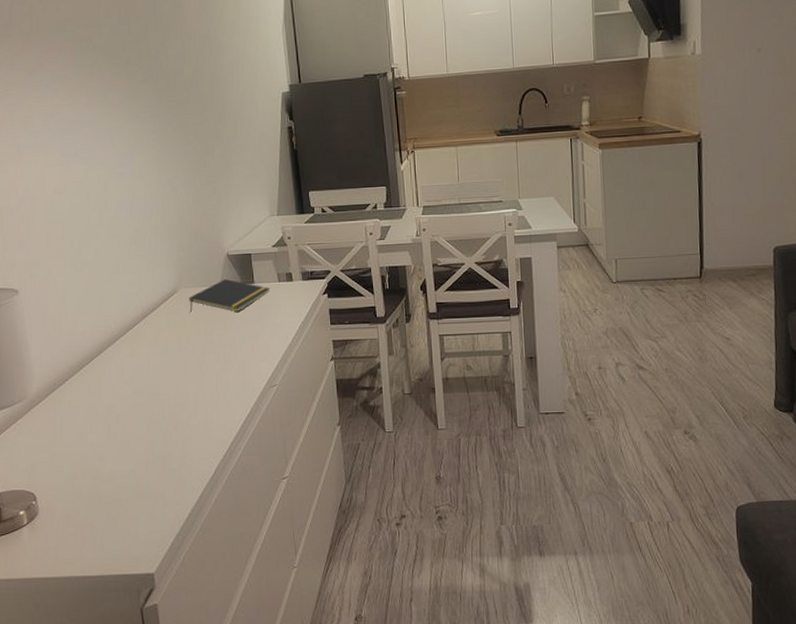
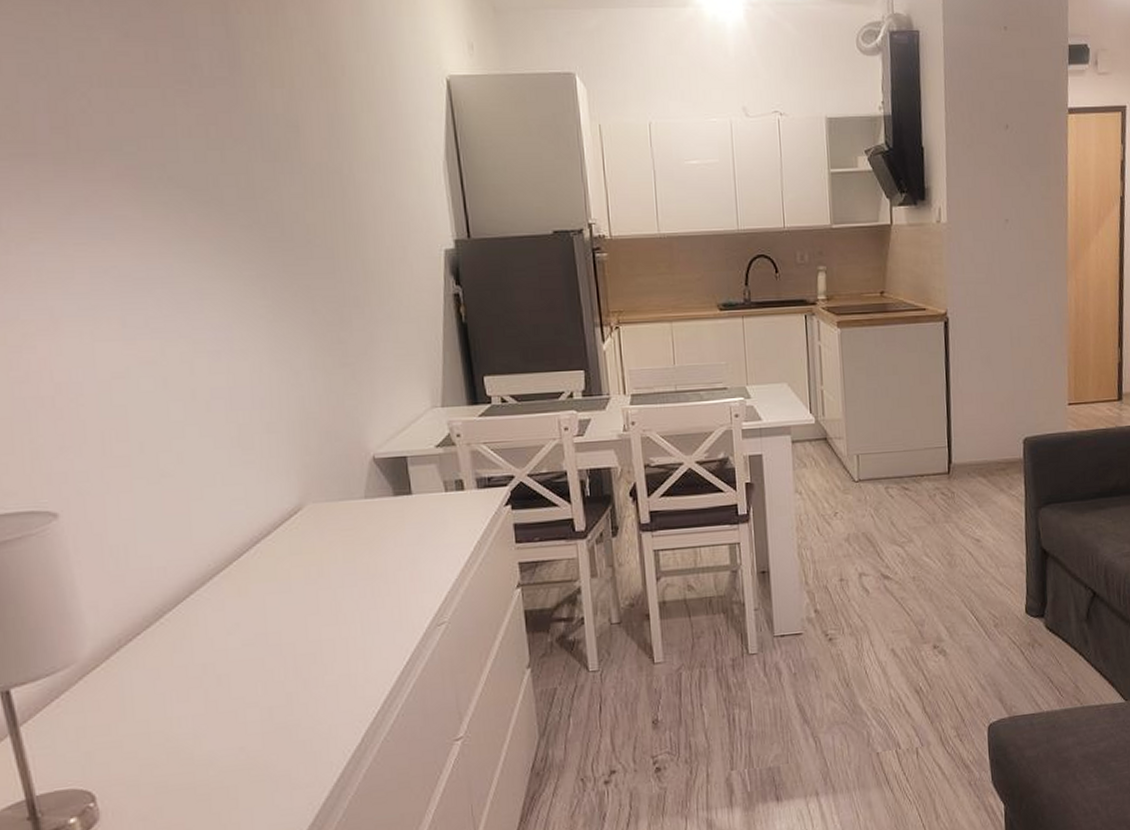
notepad: present [189,278,270,313] -> none [320,489,434,535]

